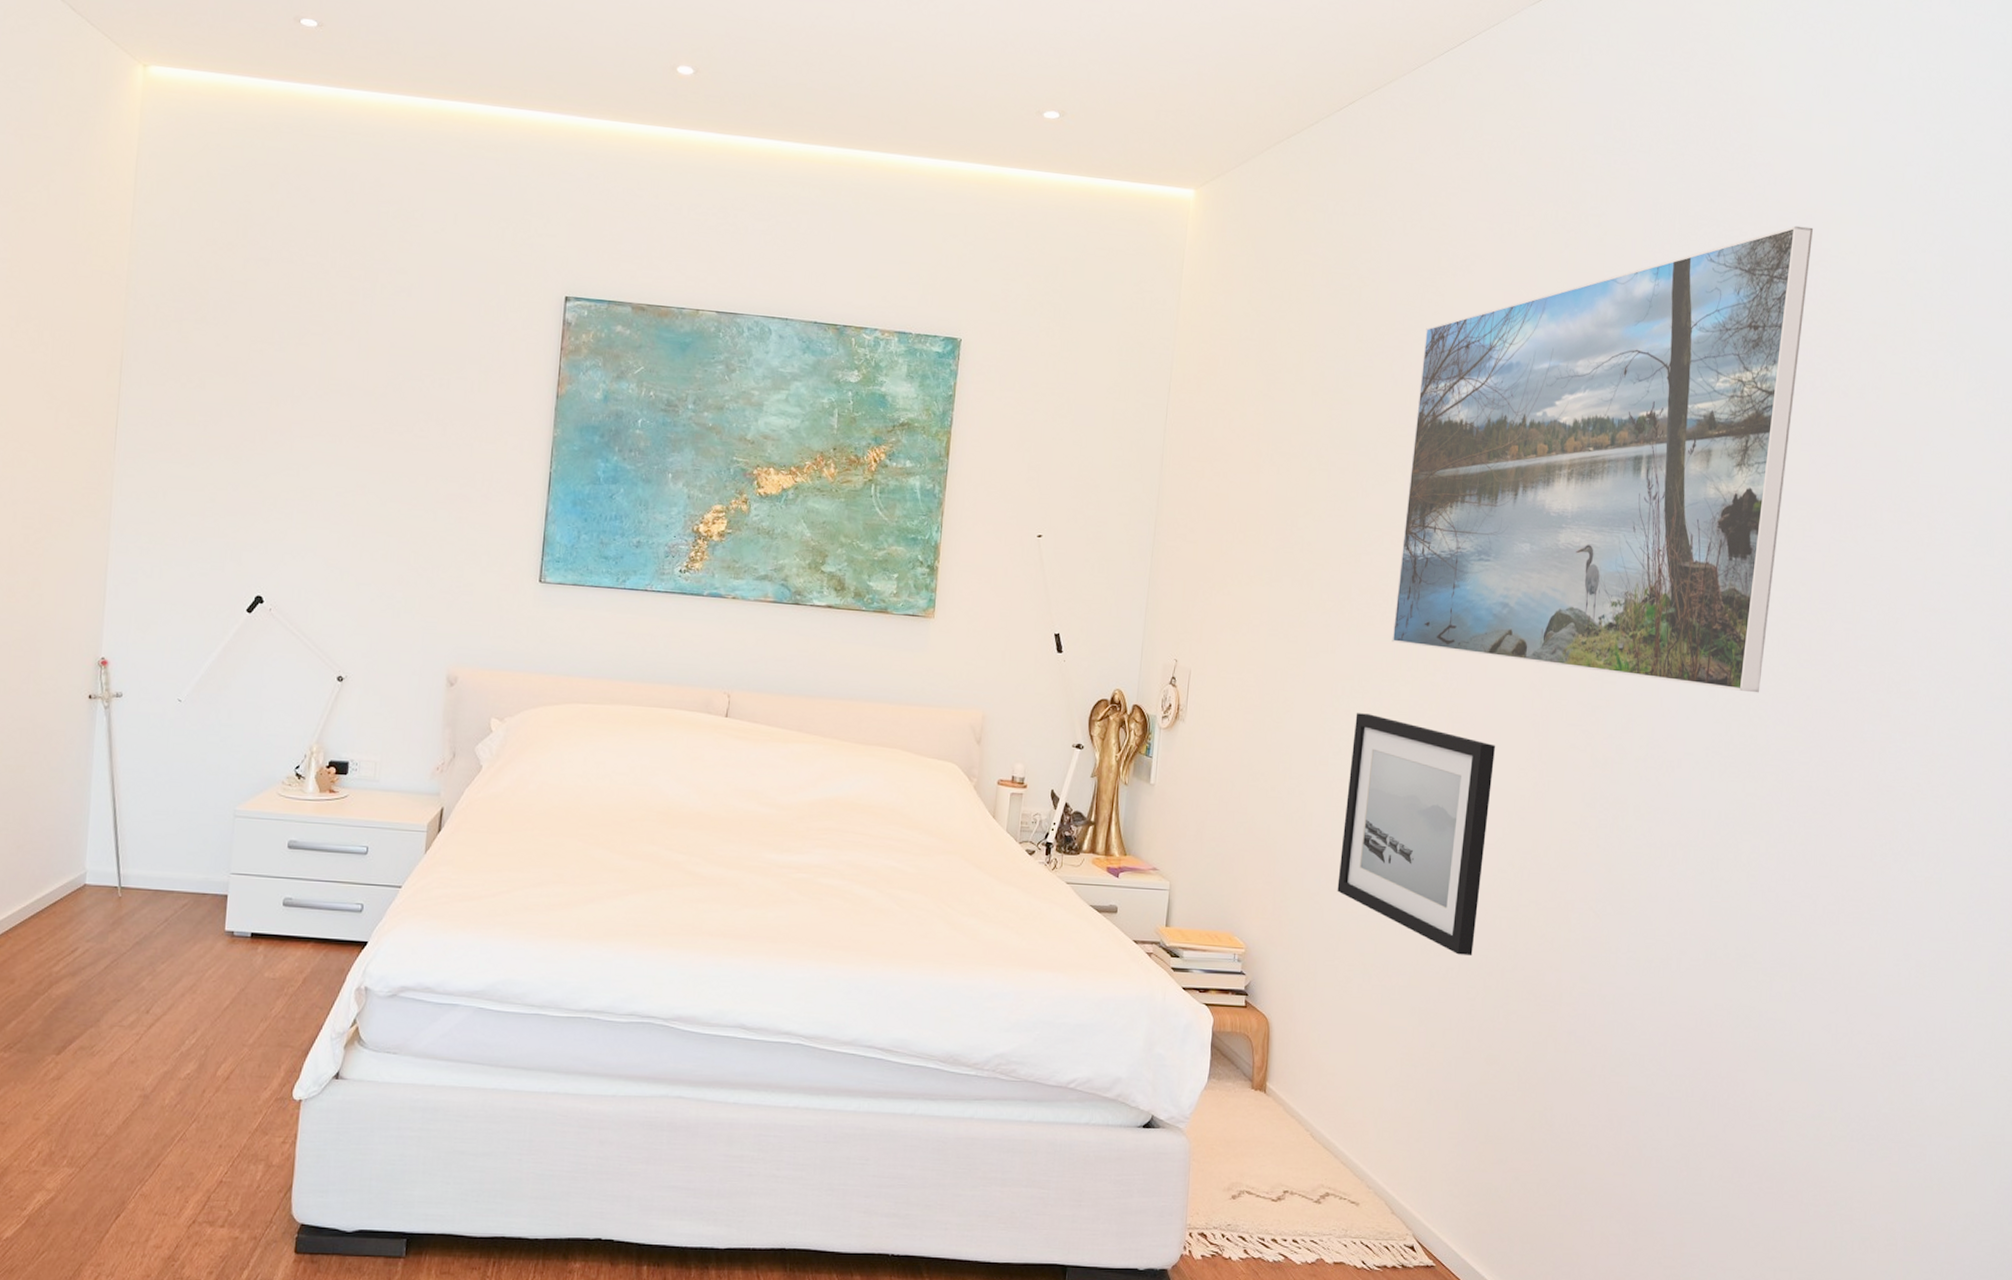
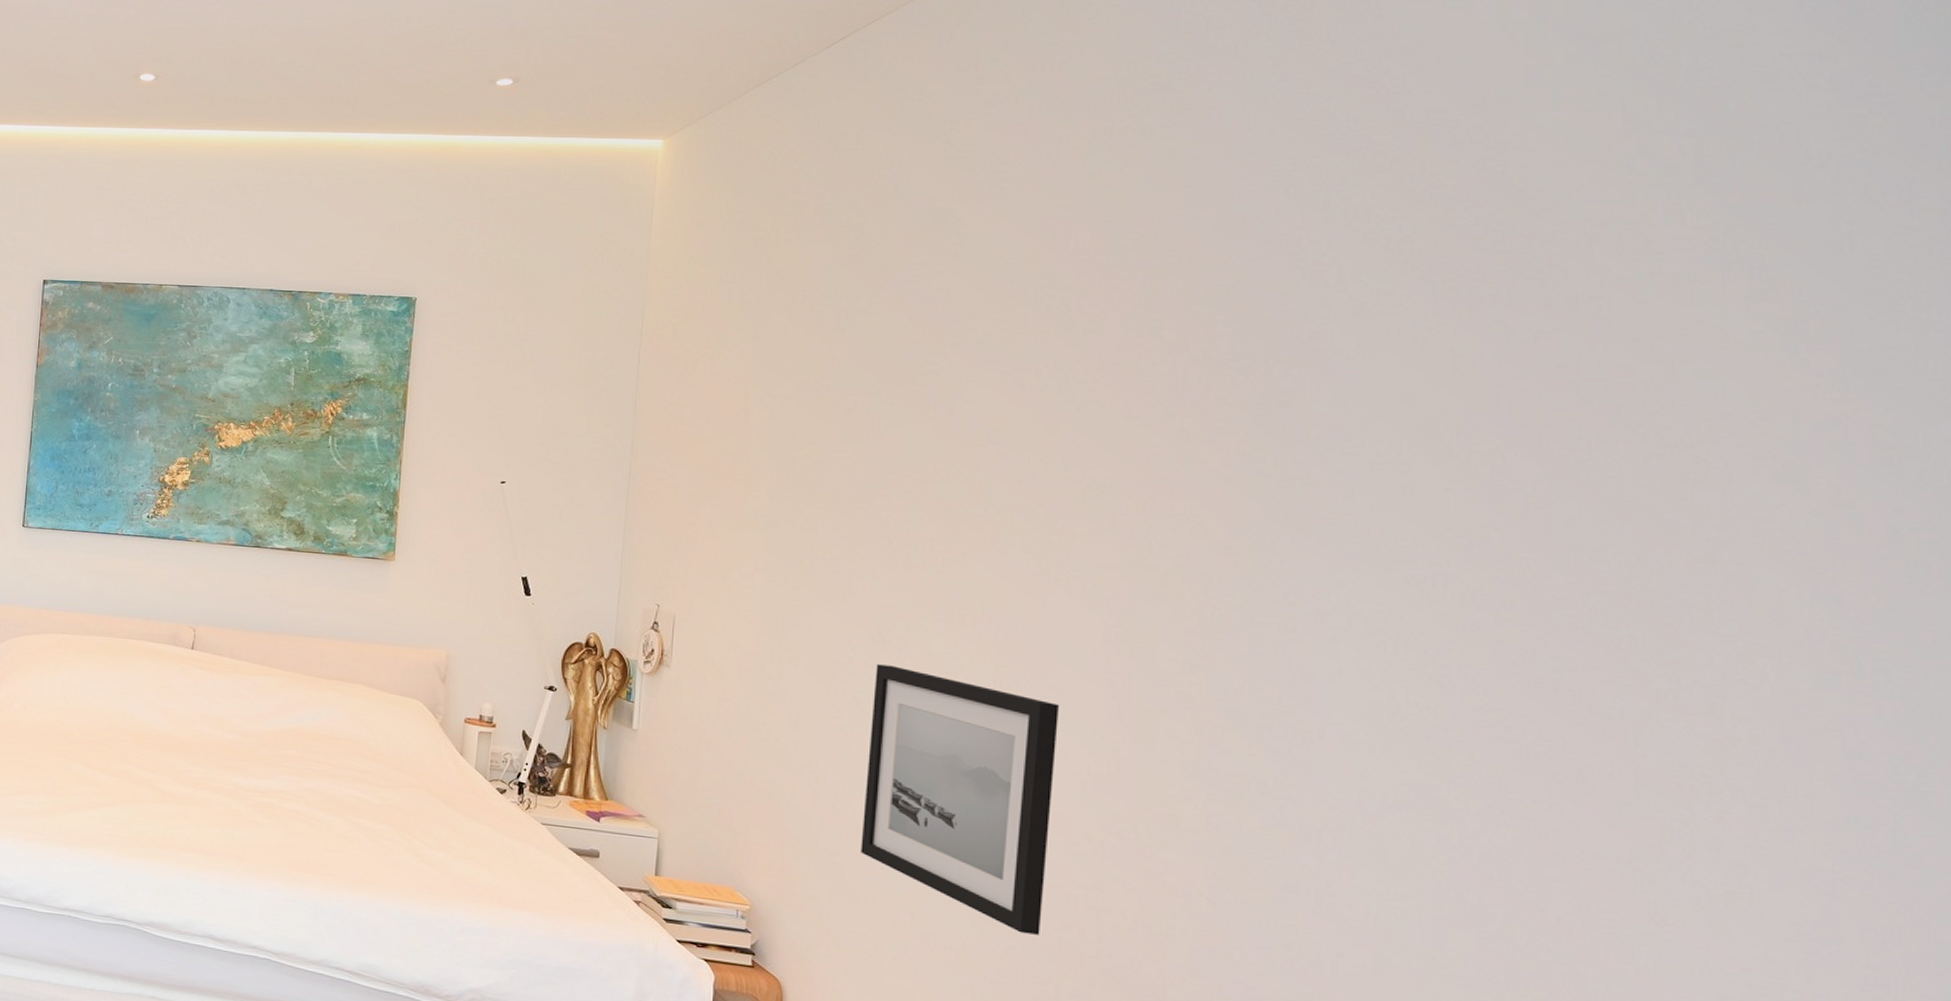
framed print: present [1392,225,1814,693] -> none [918,117,1484,656]

